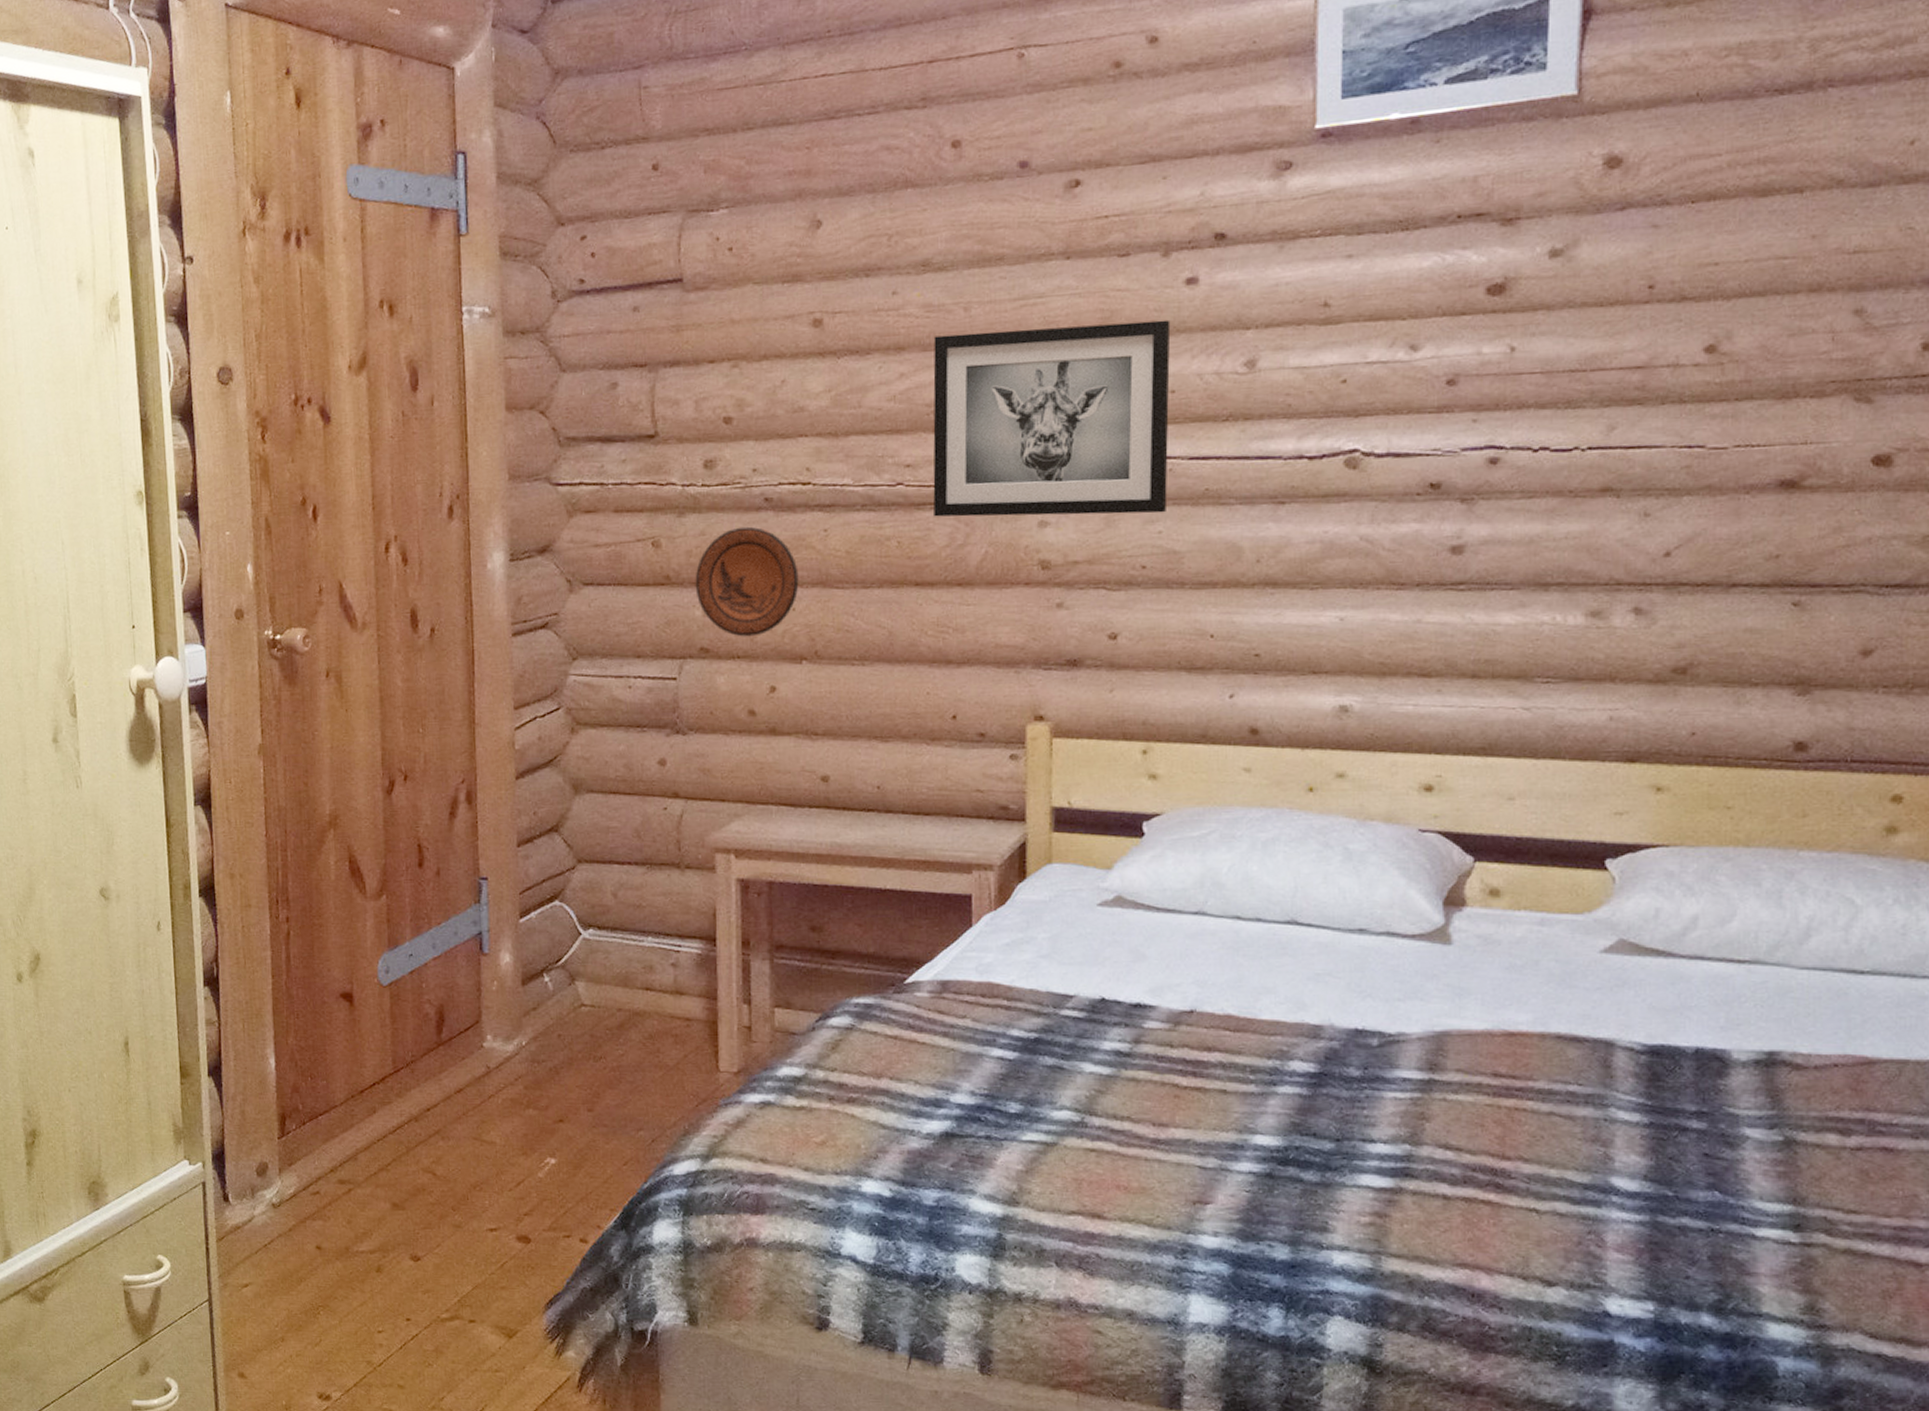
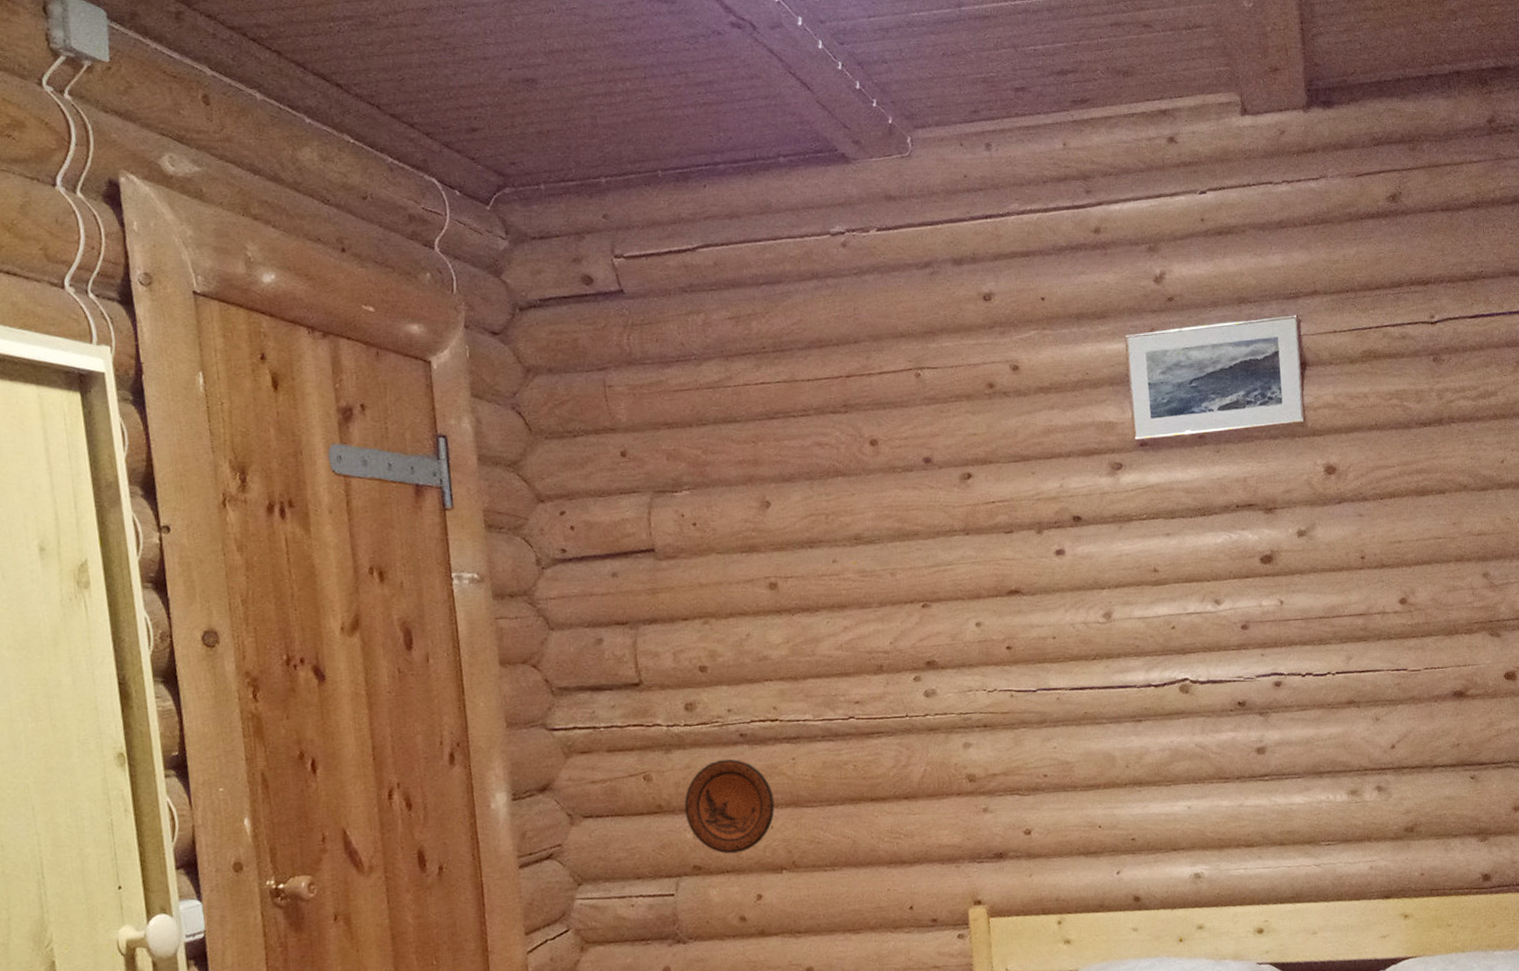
wall art: present [933,319,1171,517] -> none [869,582,1058,744]

